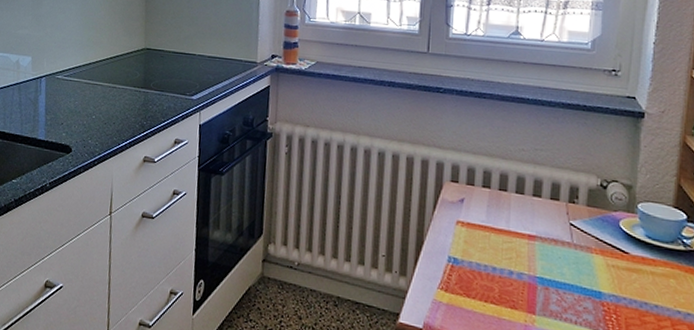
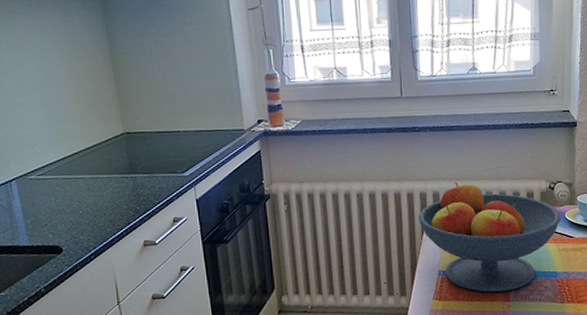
fruit bowl: none [432,157,614,302] -> present [418,182,561,292]

